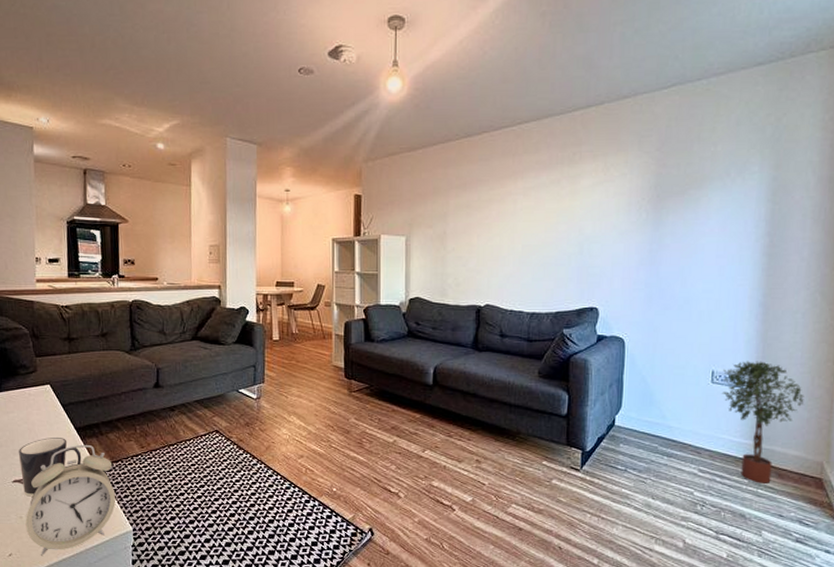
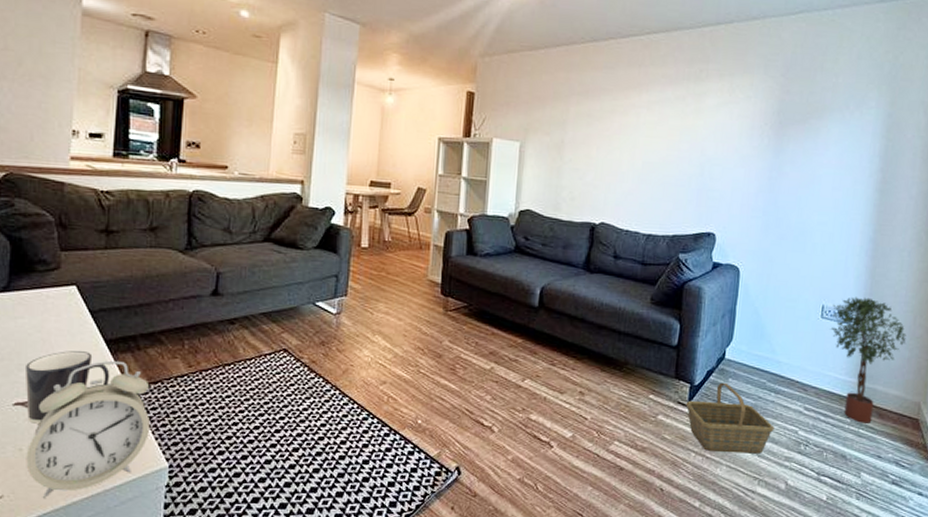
basket: none [578,448,669,514] -> present [685,382,774,454]

